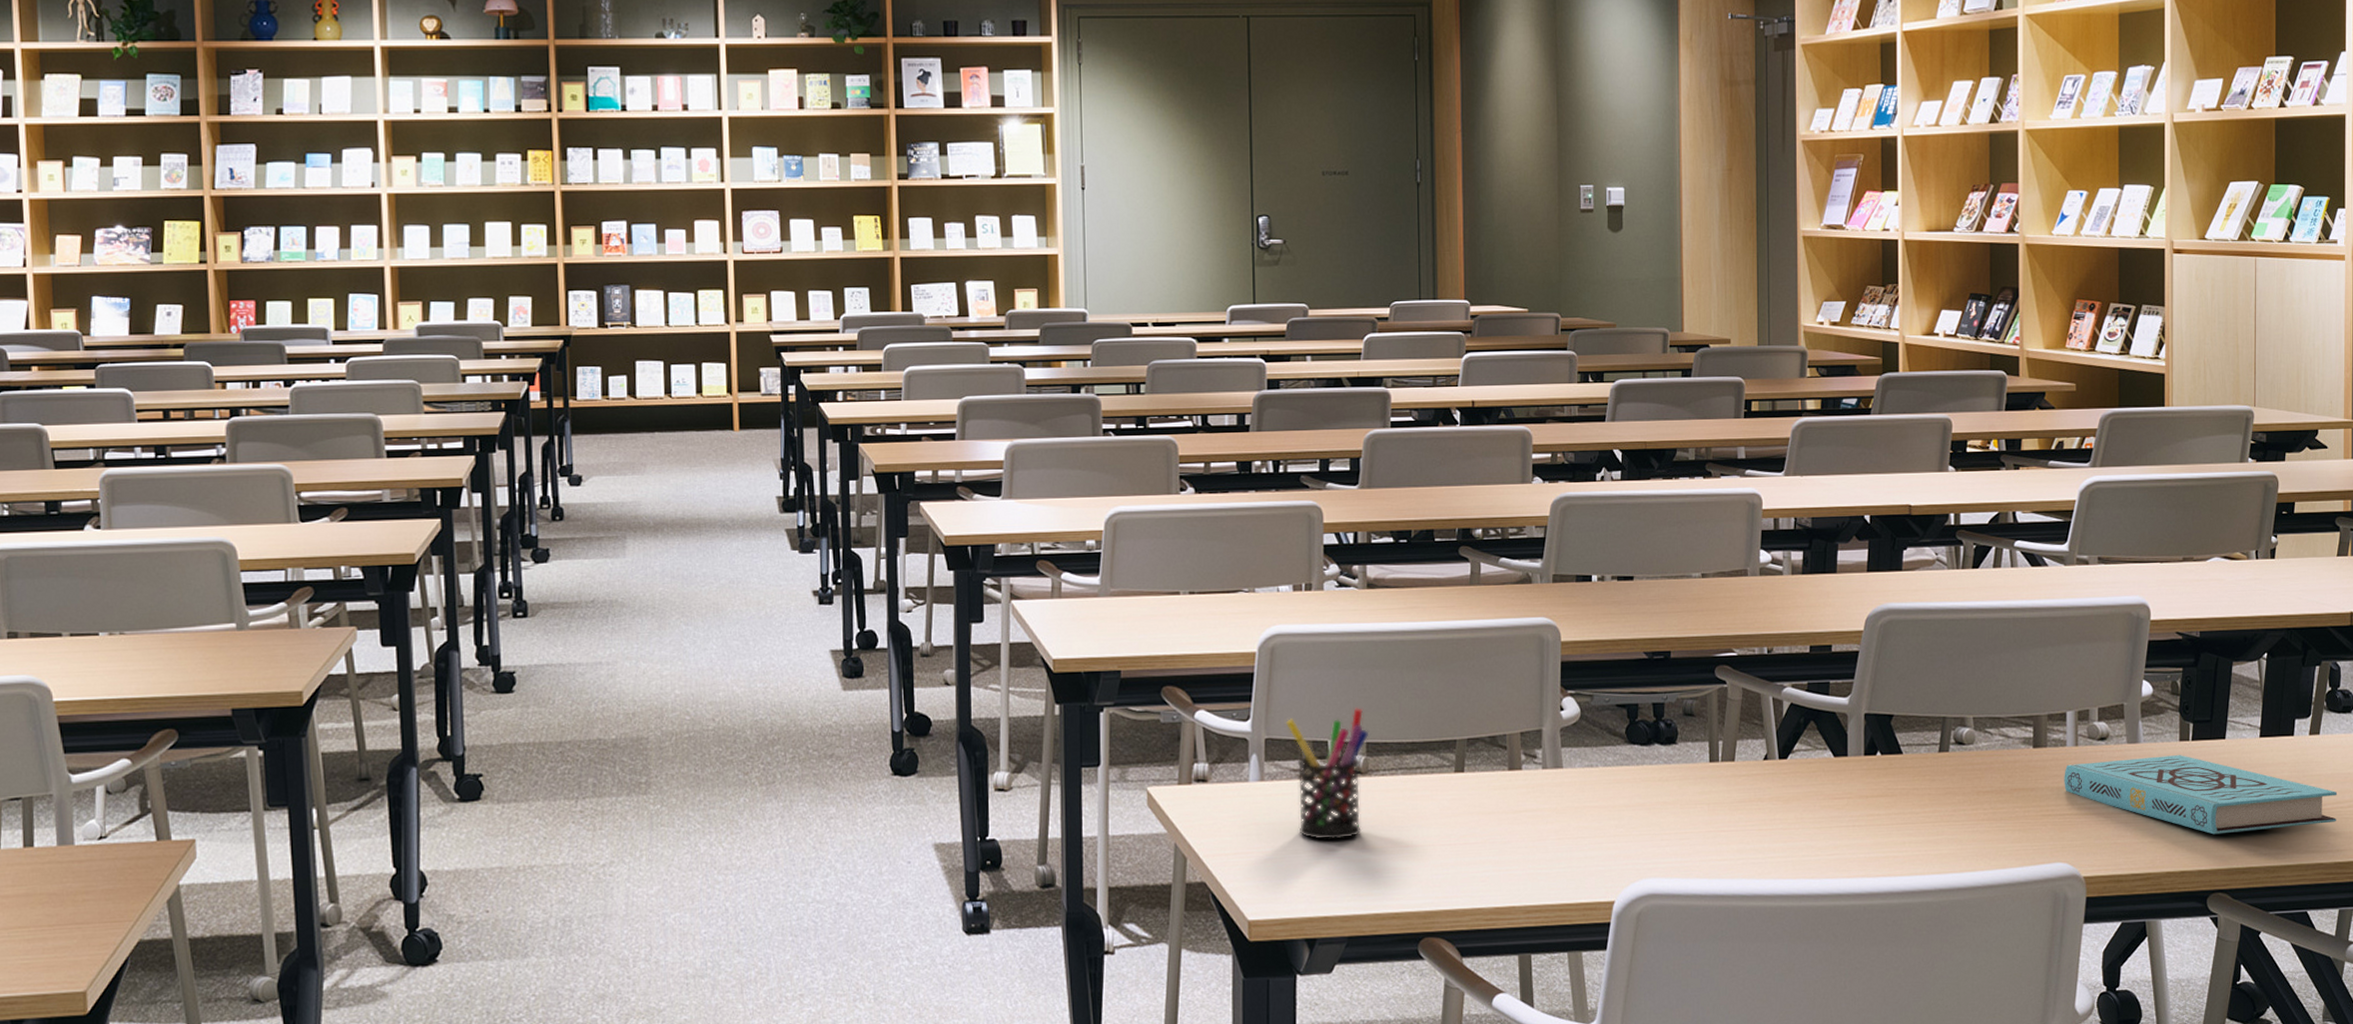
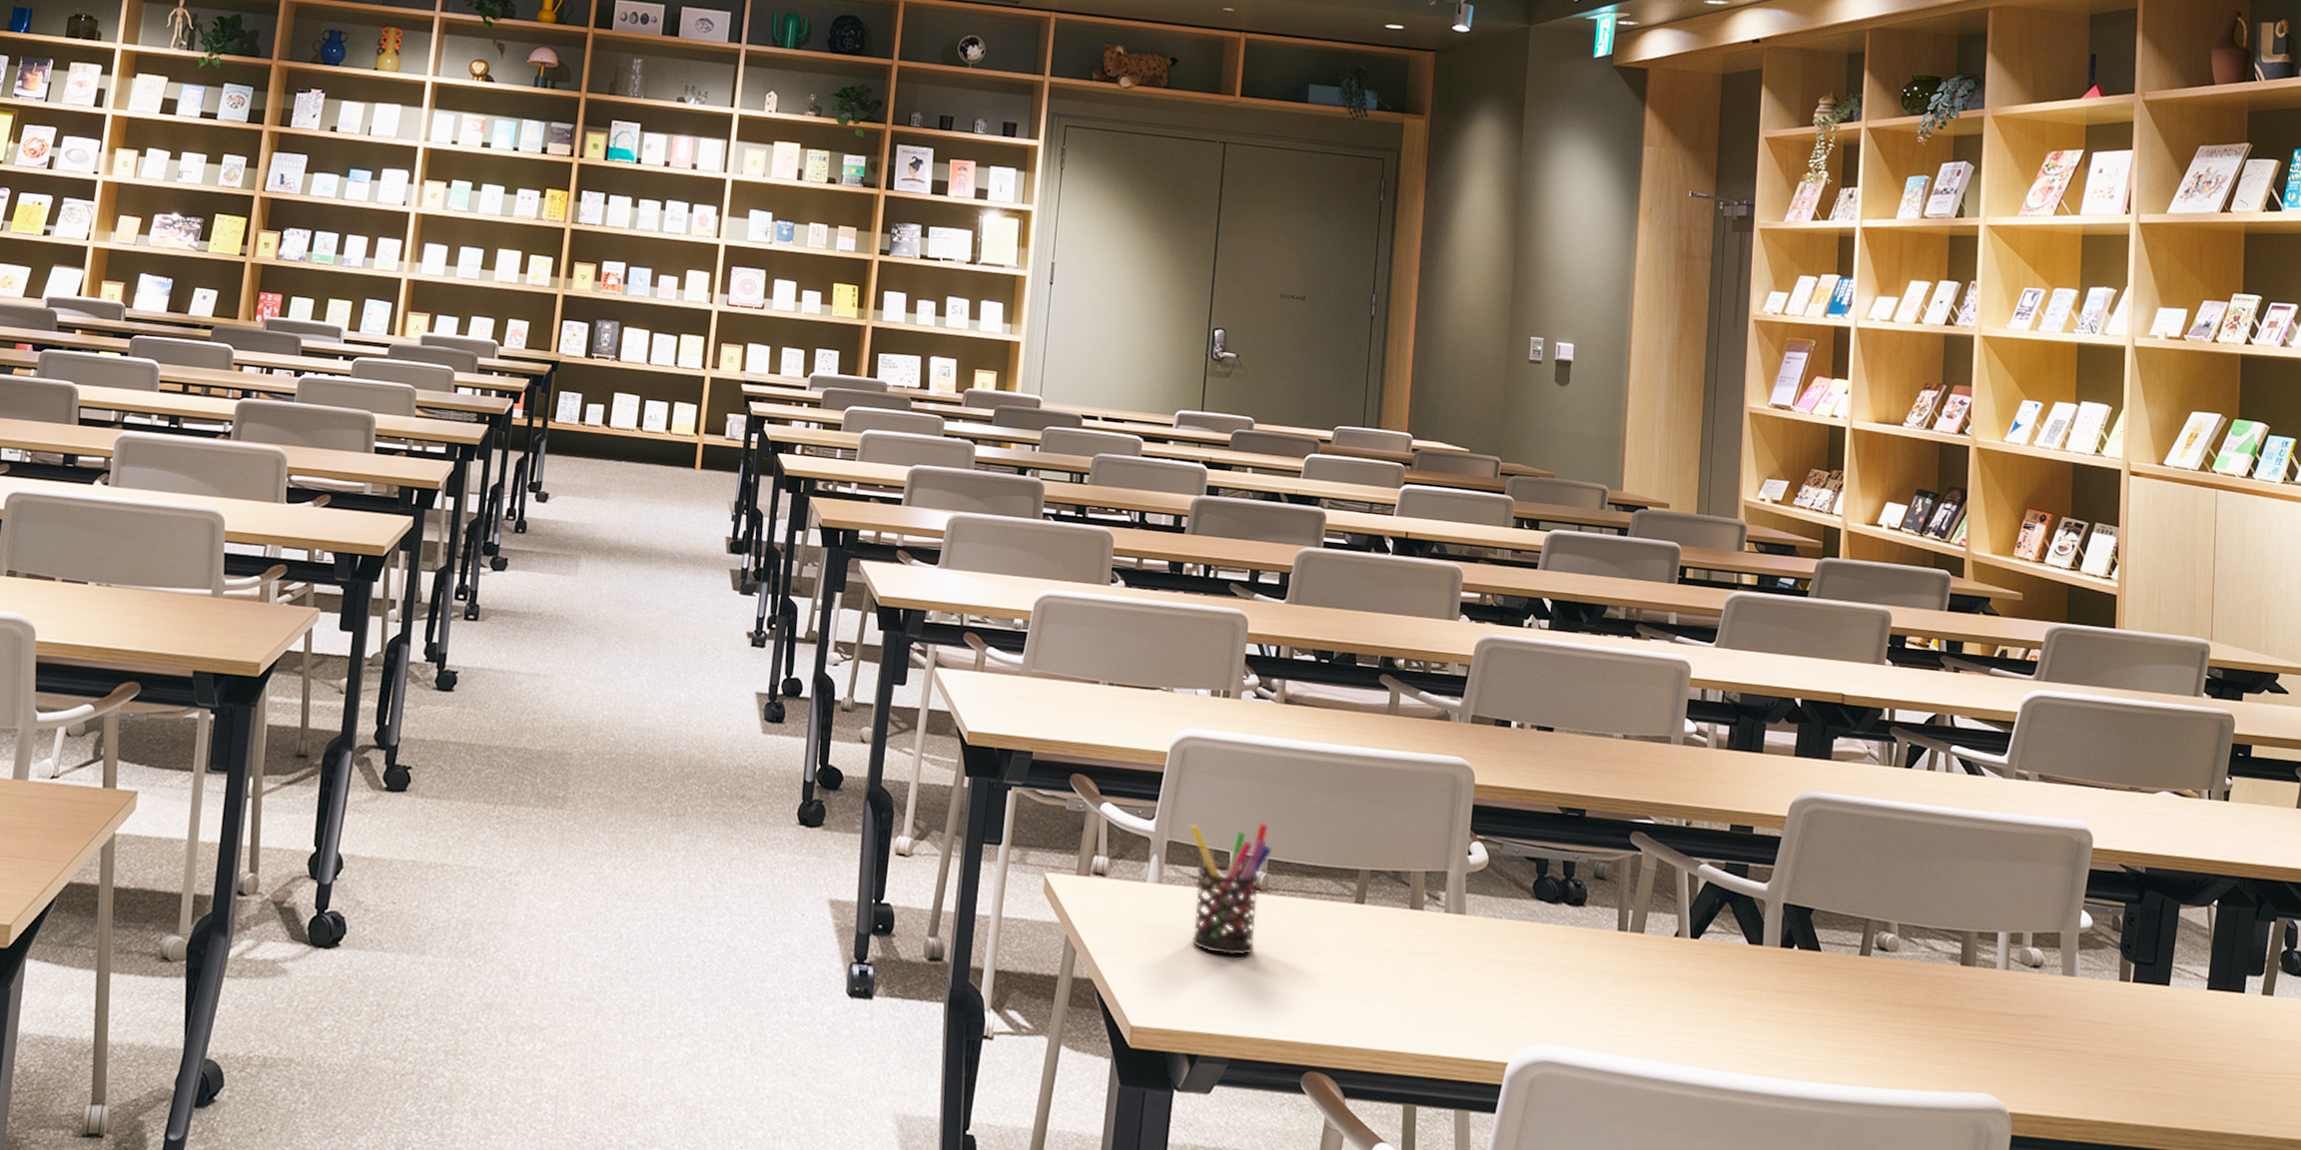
book: present [2064,755,2338,835] -> none [1992,988,2292,1094]

